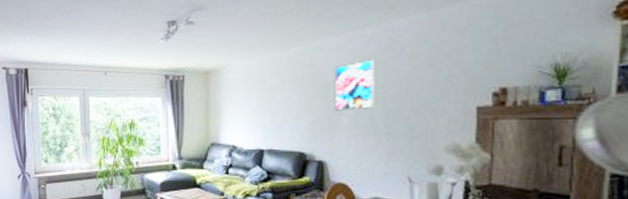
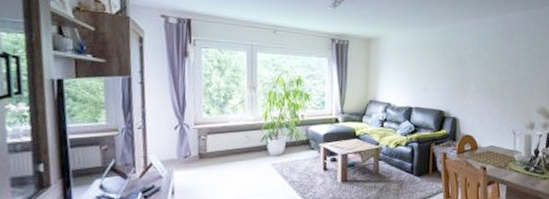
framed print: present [334,59,375,111] -> none [465,41,494,79]

